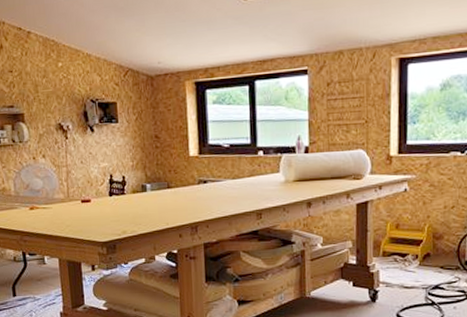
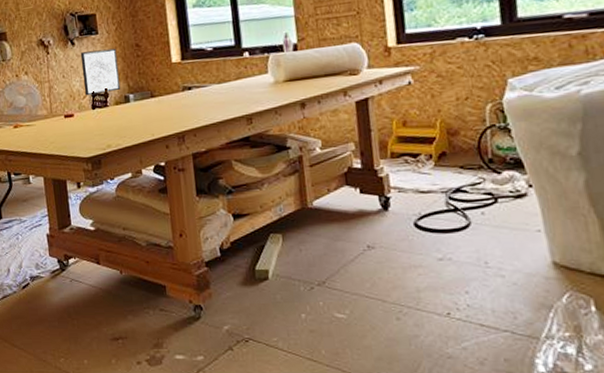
wall art: none [99,138,139,183] -> present [80,48,121,96]

